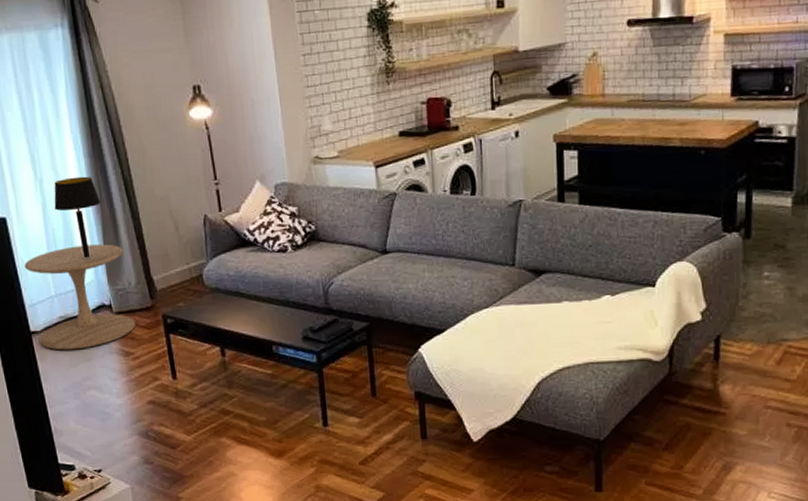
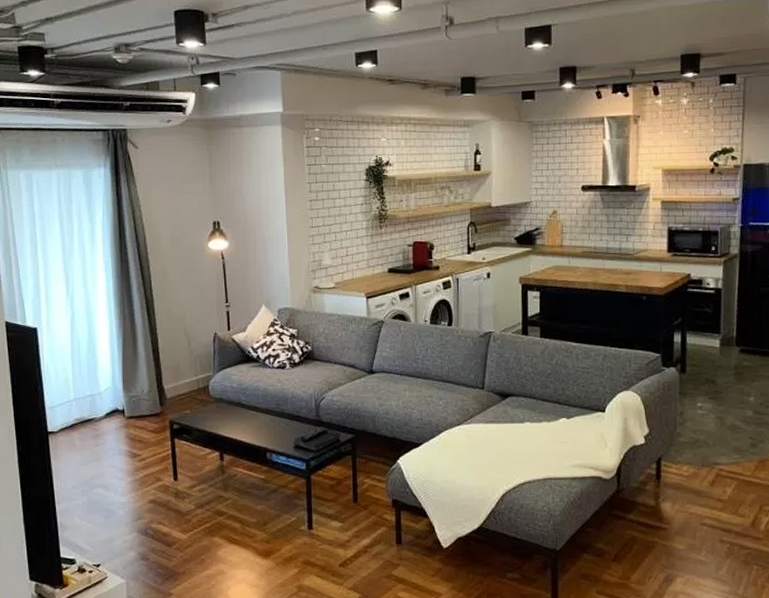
side table: present [24,244,136,351] -> none [49,355,144,450]
table lamp: present [54,176,100,259] -> none [82,294,123,367]

